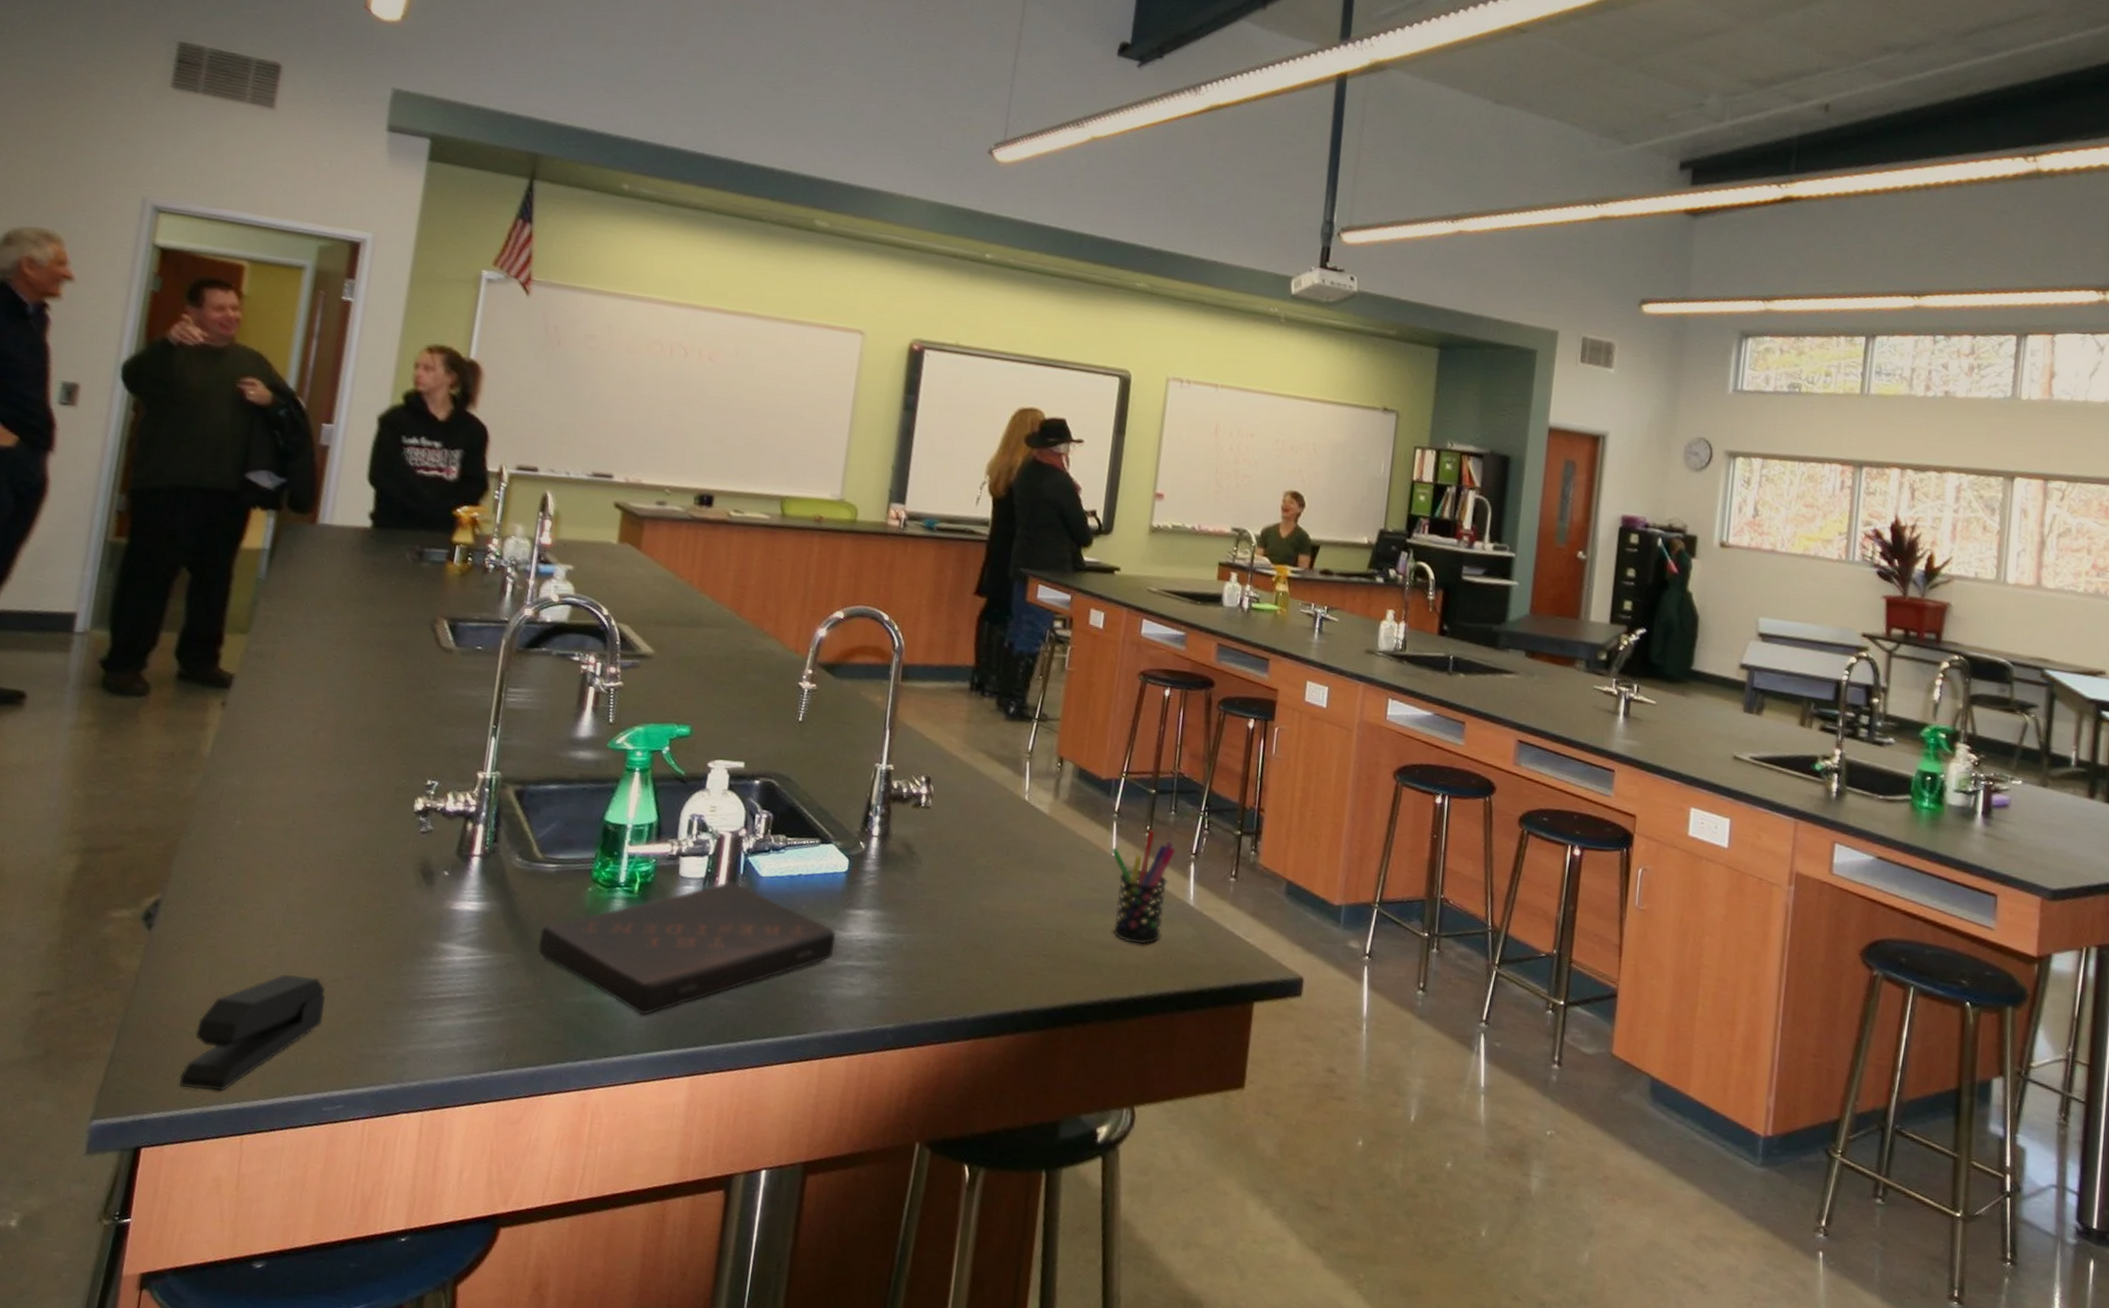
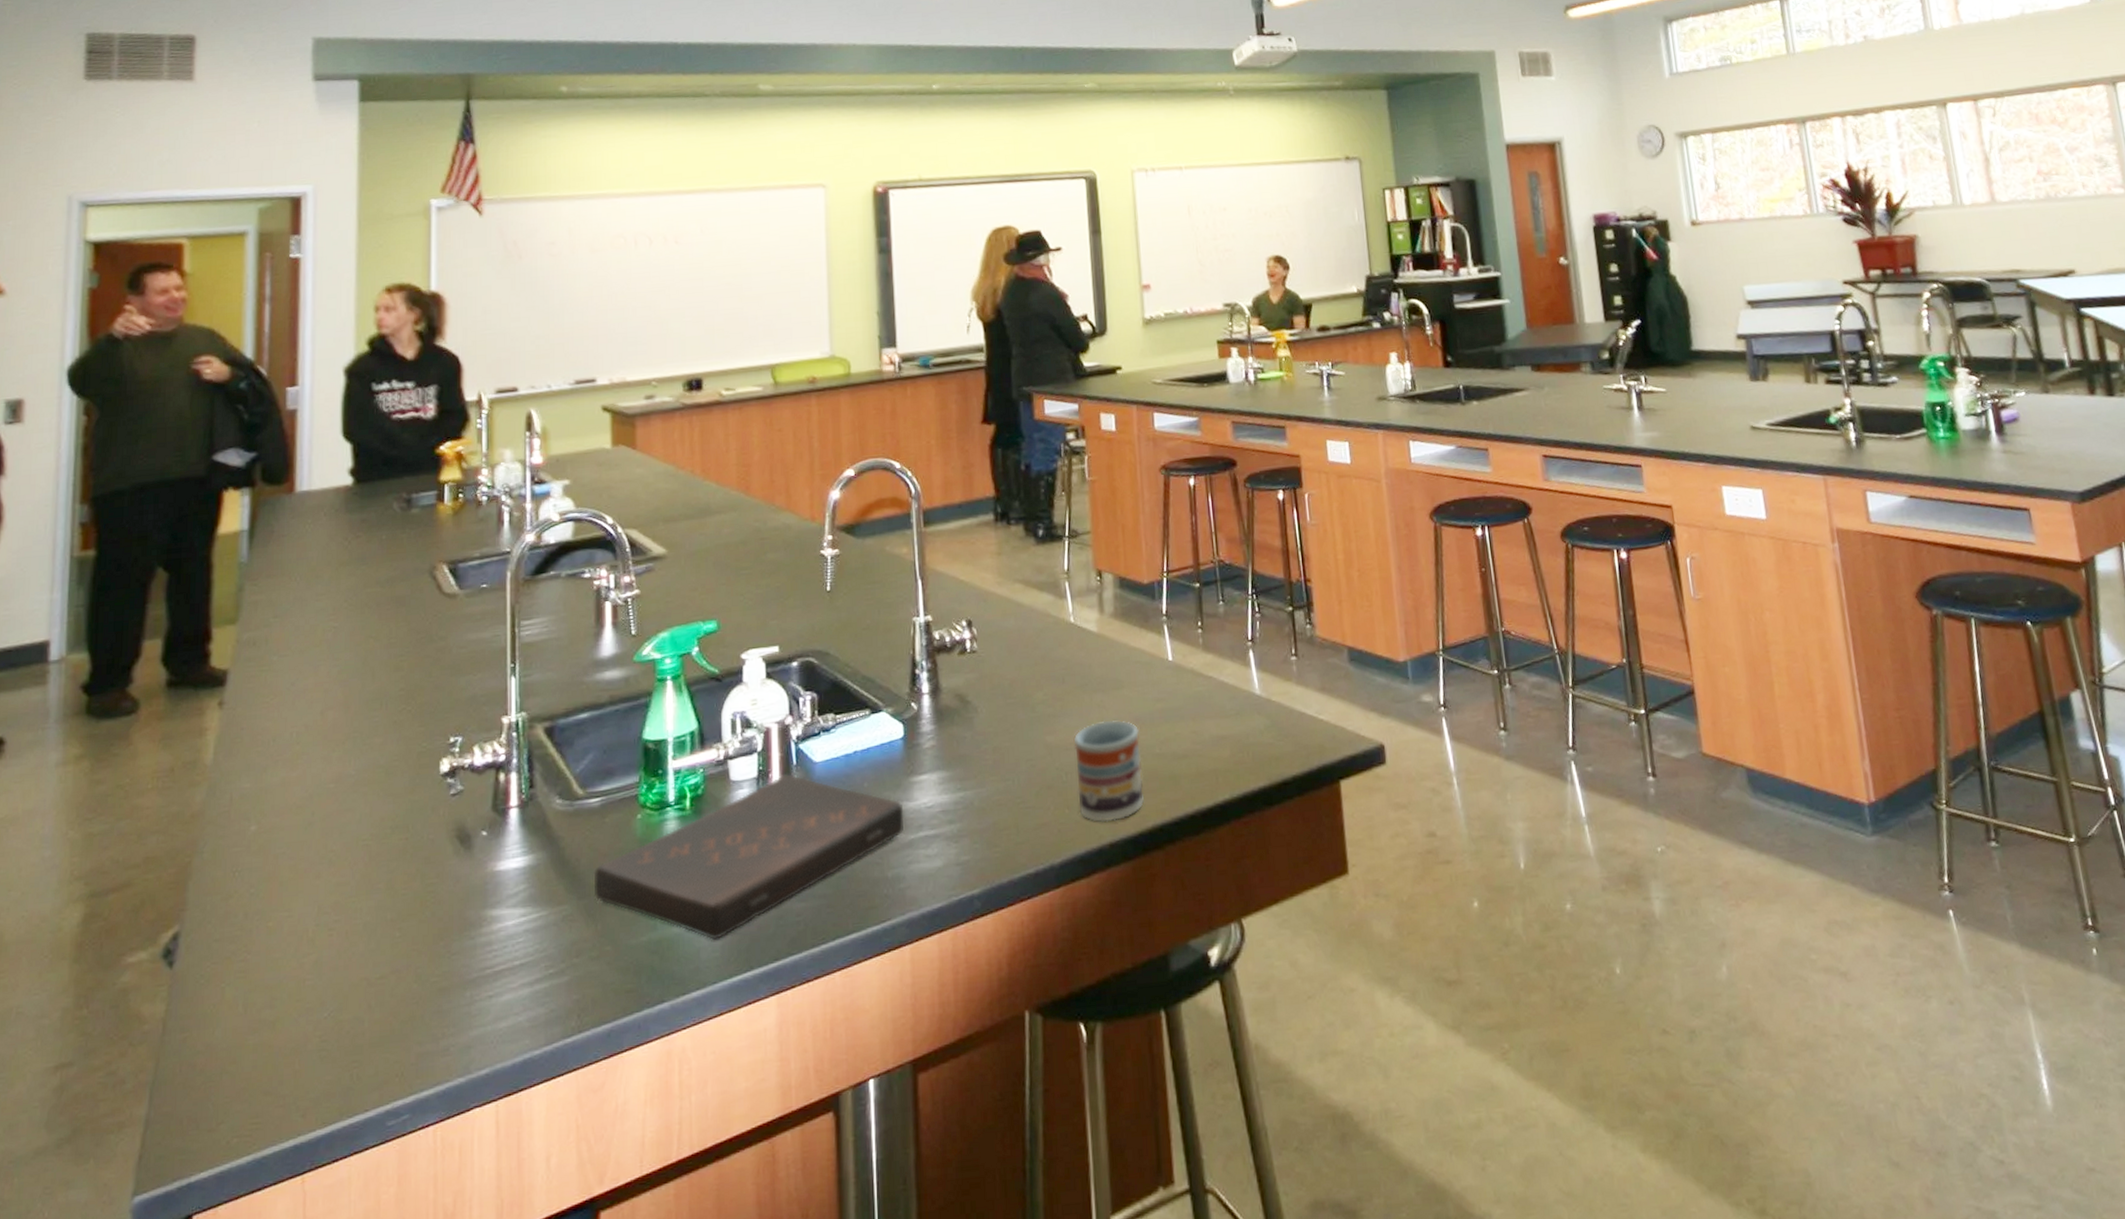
stapler: present [179,974,326,1092] -> none [225,979,373,1135]
cup: none [1001,897,1071,992] -> present [1074,720,1144,823]
pen holder: present [1110,830,1177,945] -> none [1166,625,1234,747]

